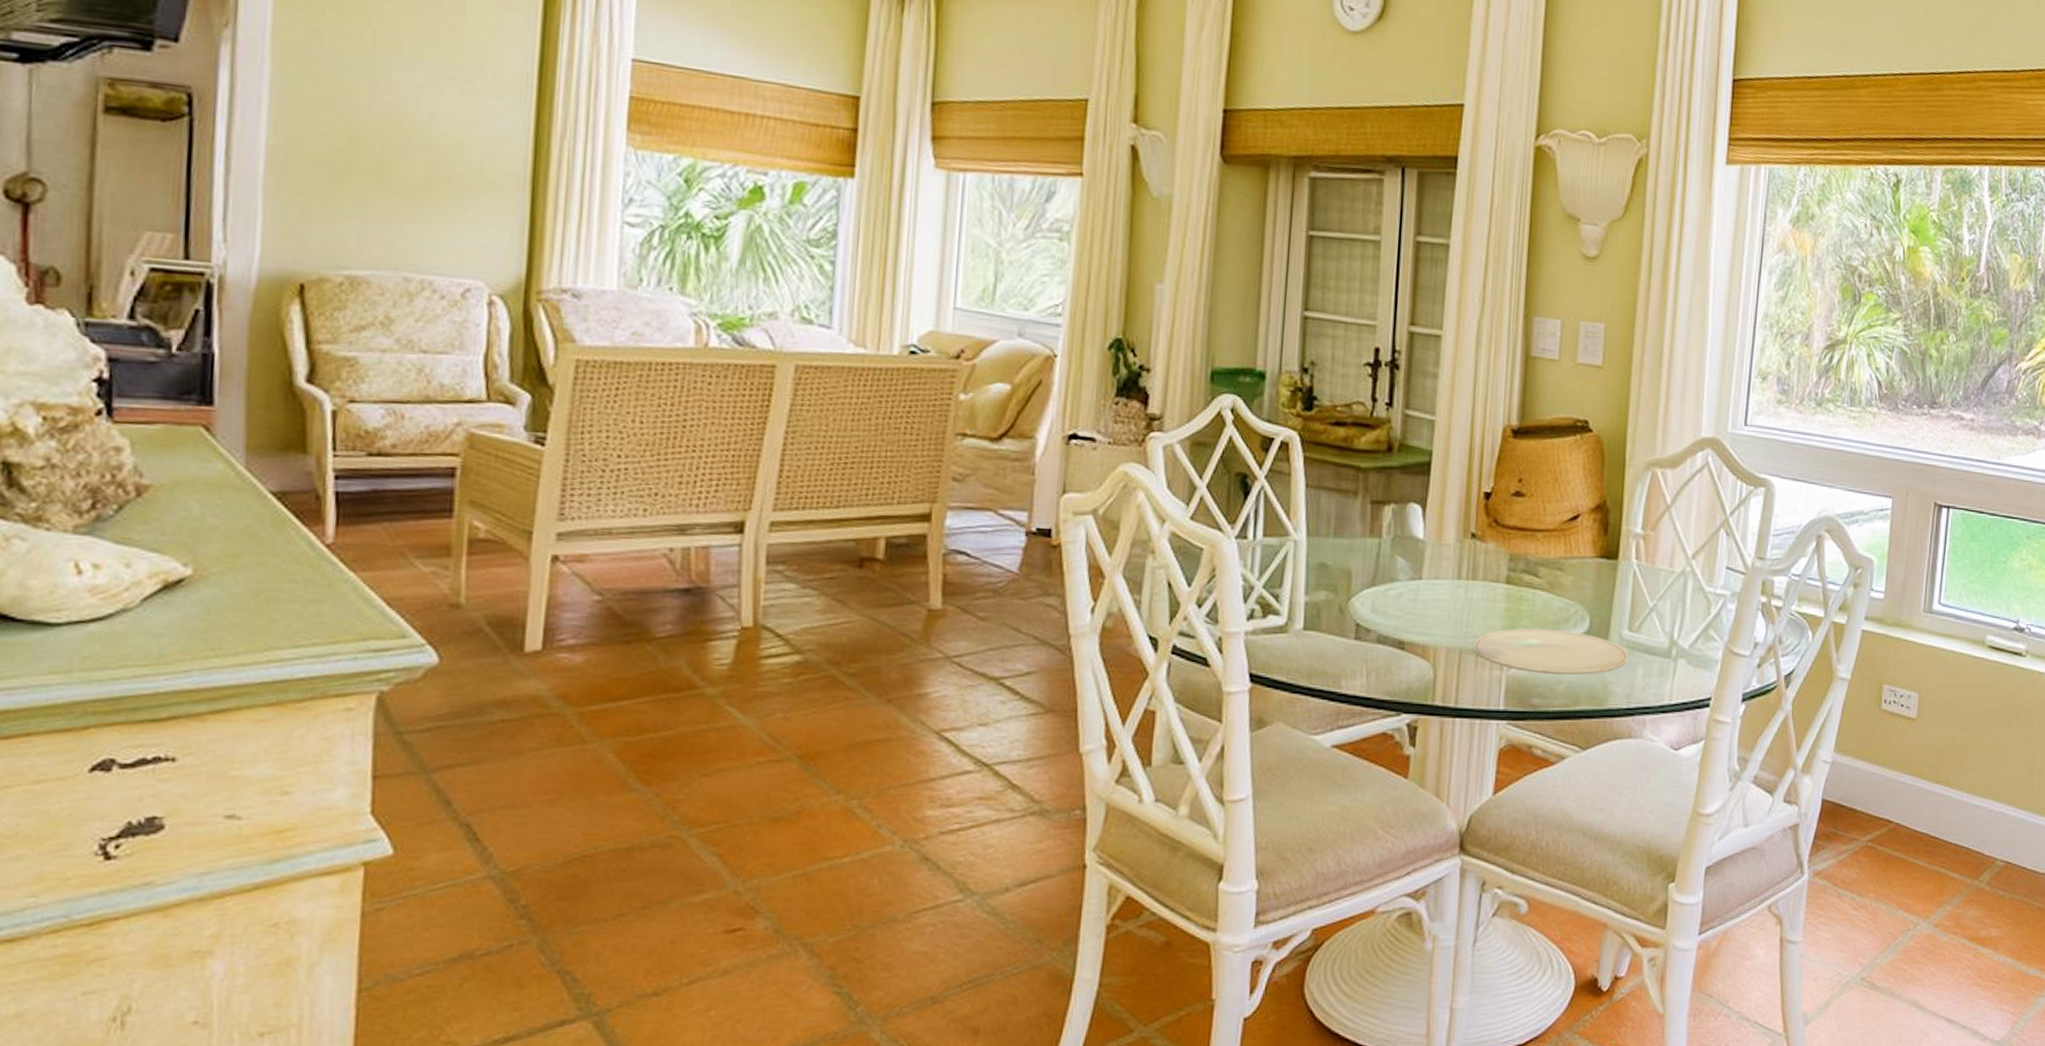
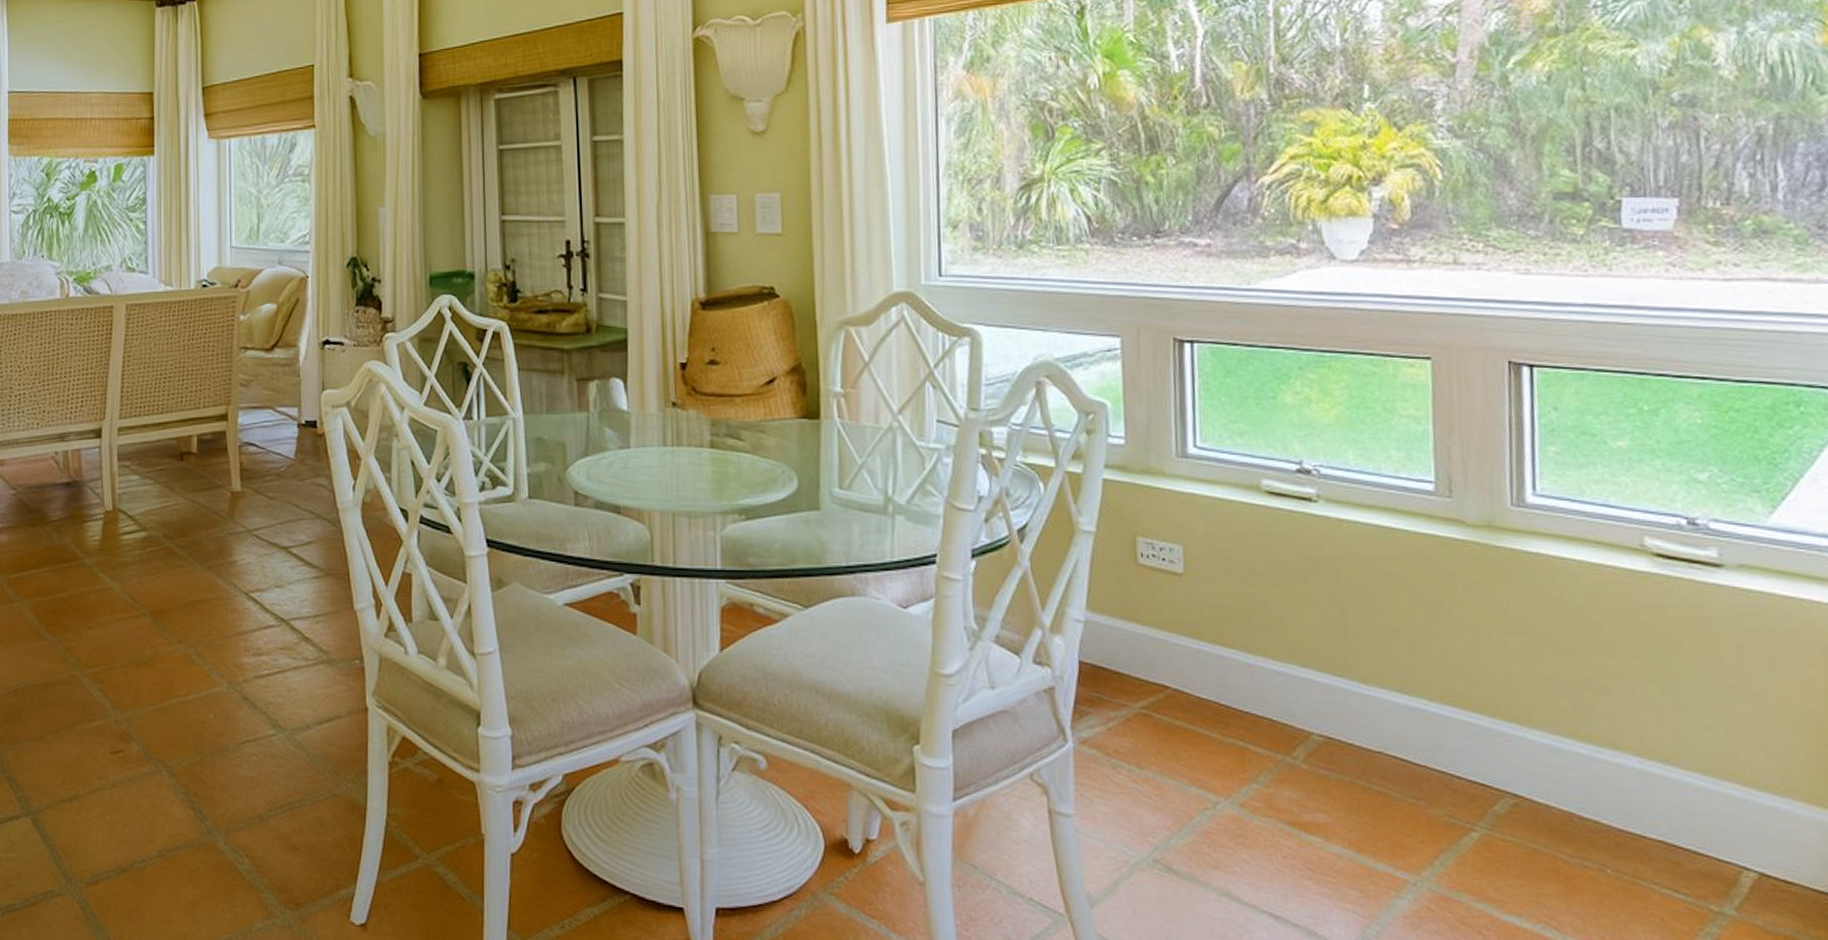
plate: present [1472,628,1629,676] -> none [684,489,842,535]

